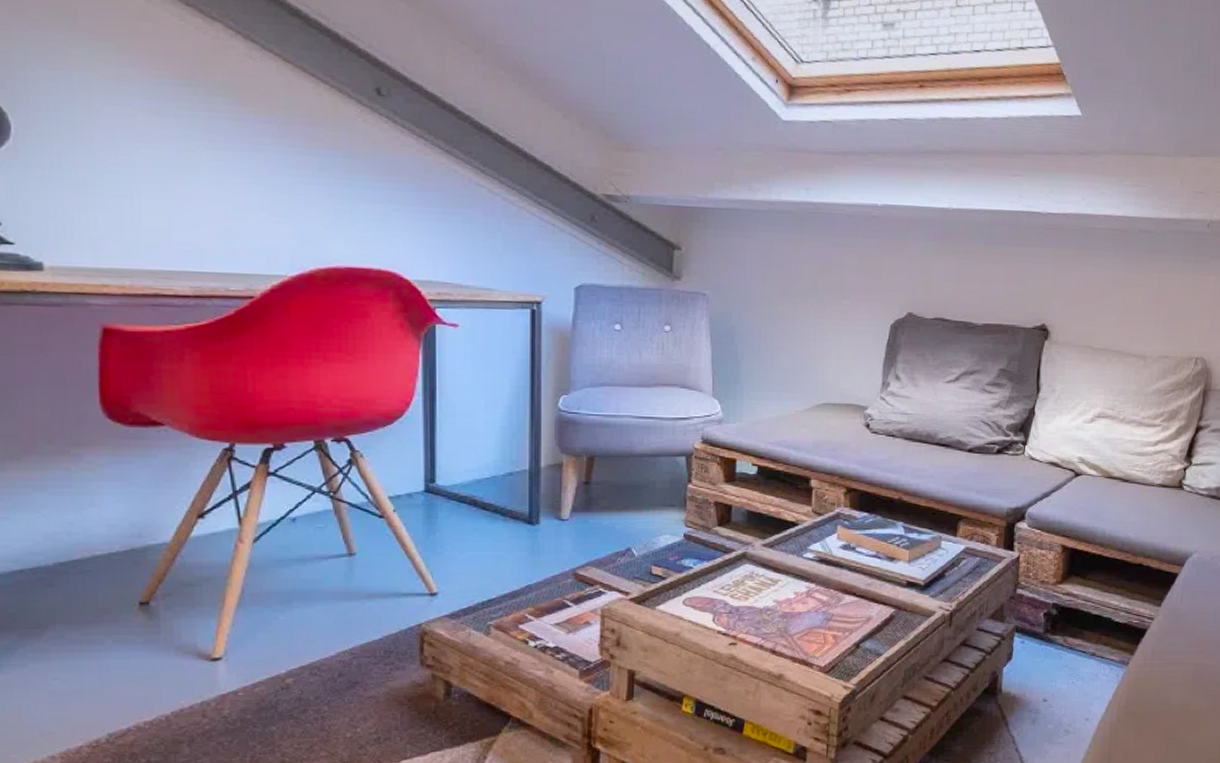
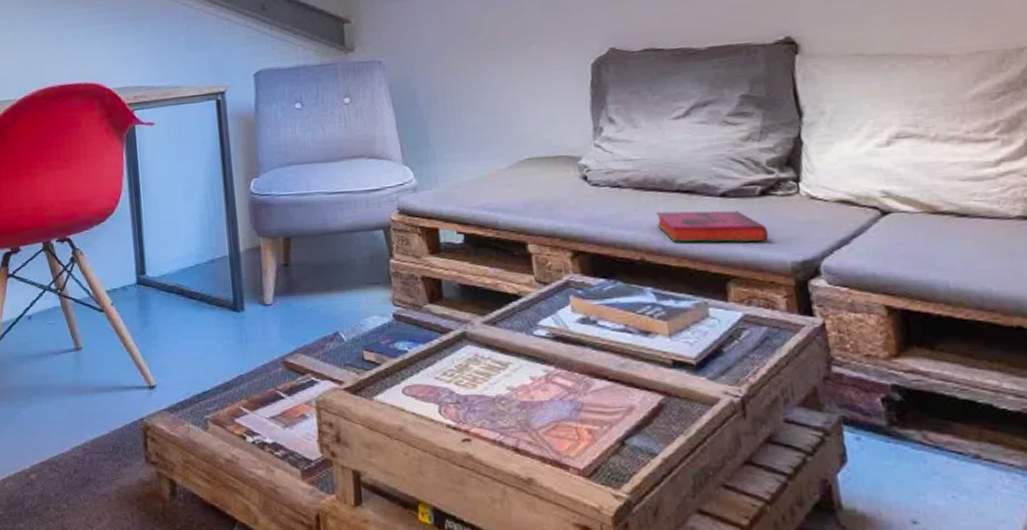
hardback book: none [916,460,996,491] -> present [656,210,769,243]

